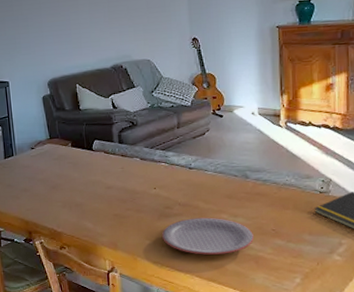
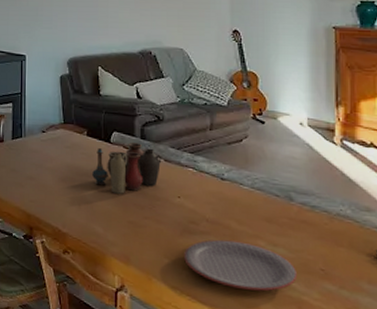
vase: none [79,147,139,193] -> present [92,142,162,194]

